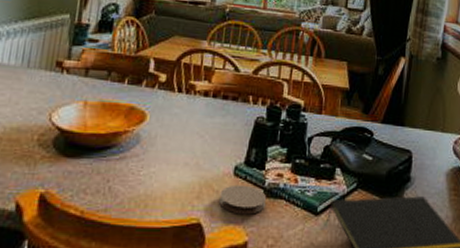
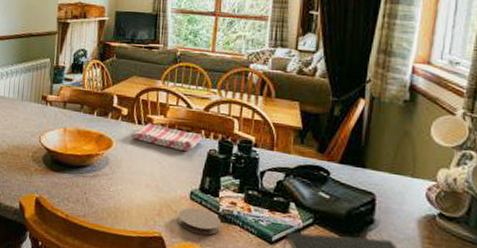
dish towel: none [169,90,250,122] -> present [131,123,202,152]

